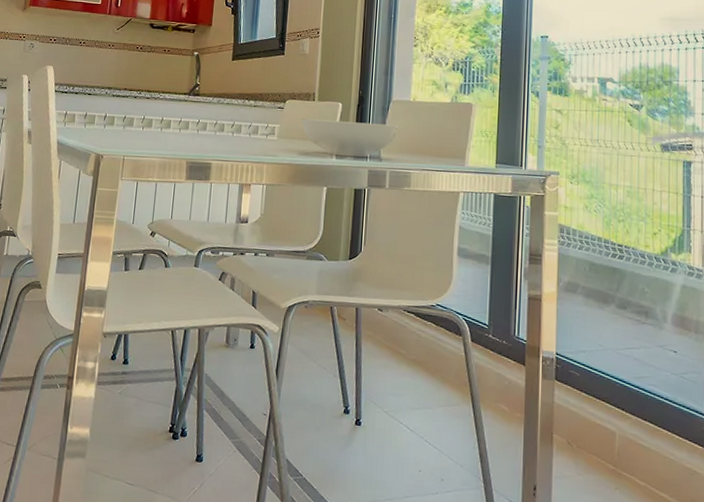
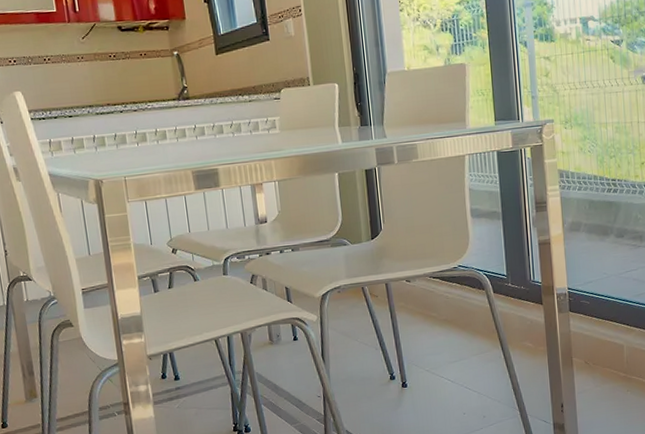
bowl: present [301,118,400,158] -> none [300,97,399,140]

